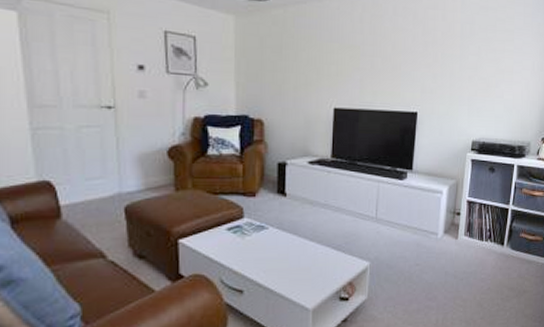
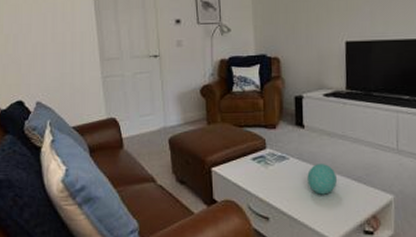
decorative ball: none [286,233,316,264] -> present [307,164,337,195]

